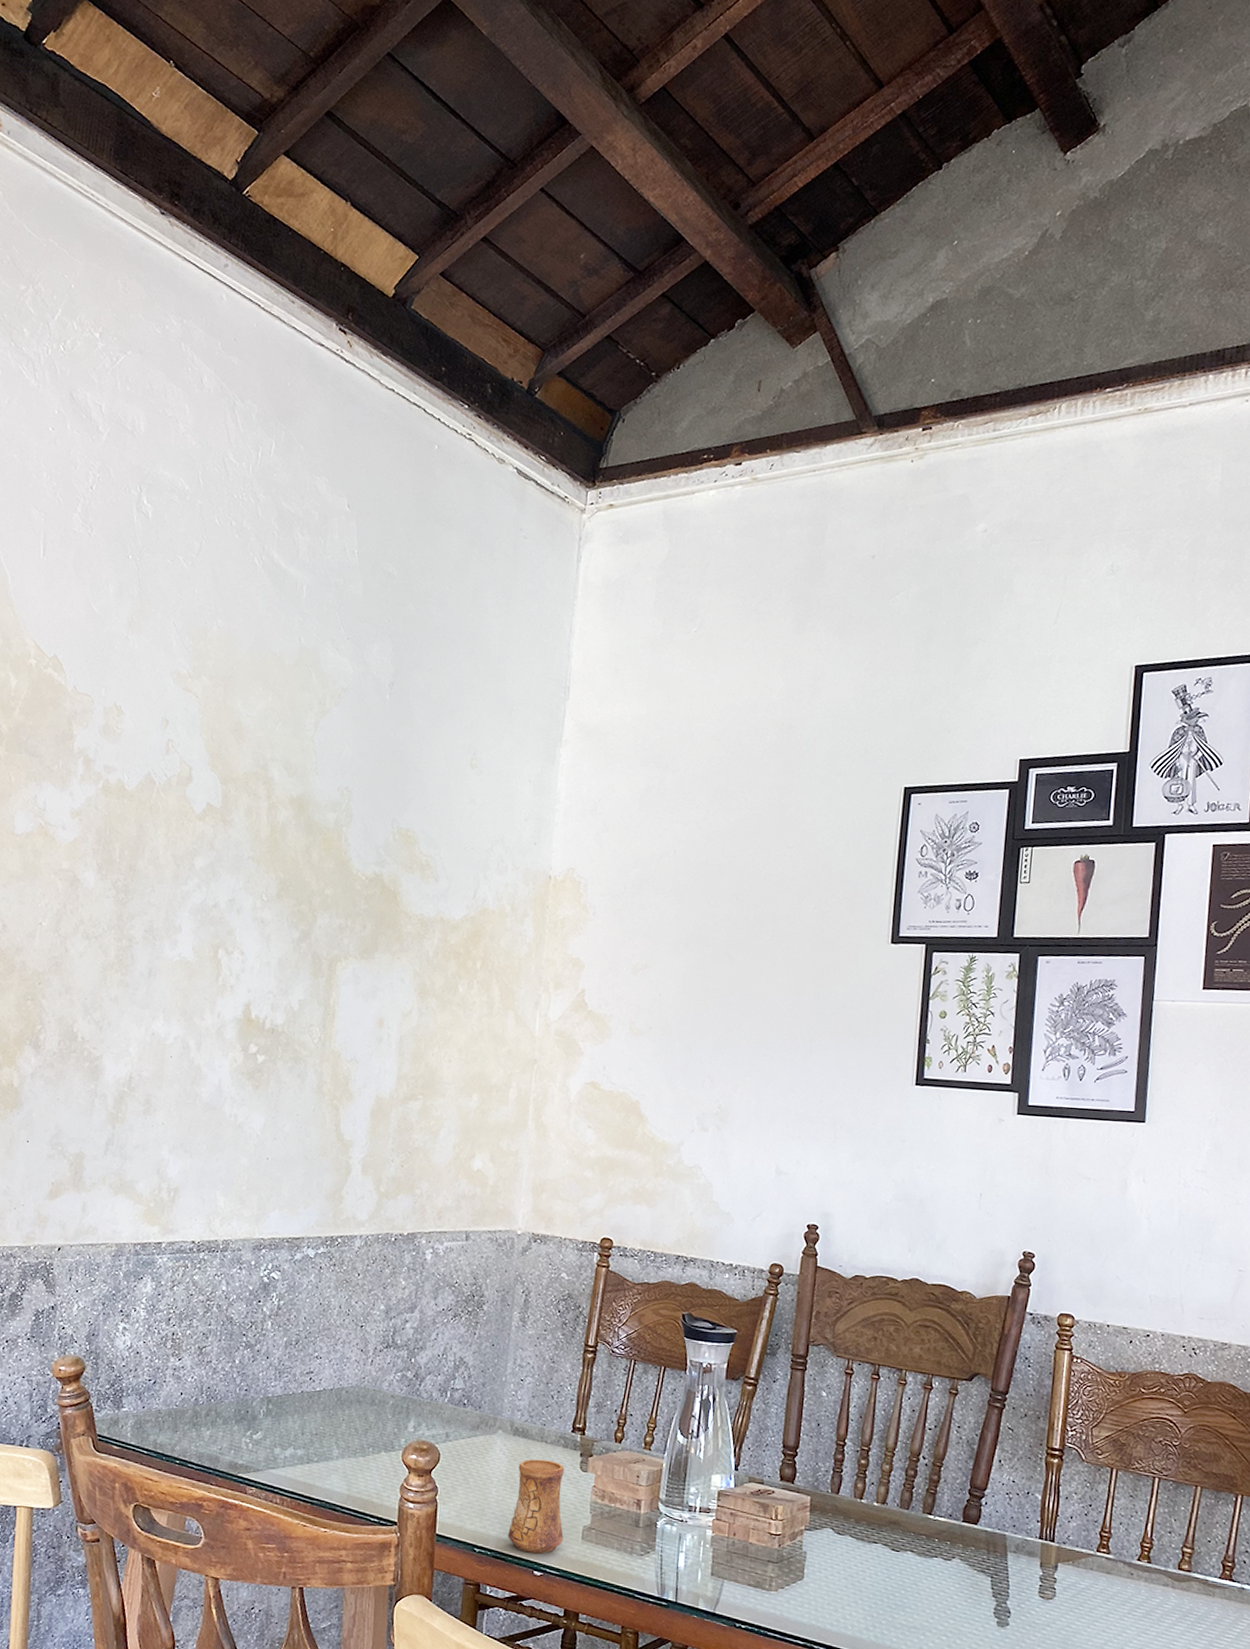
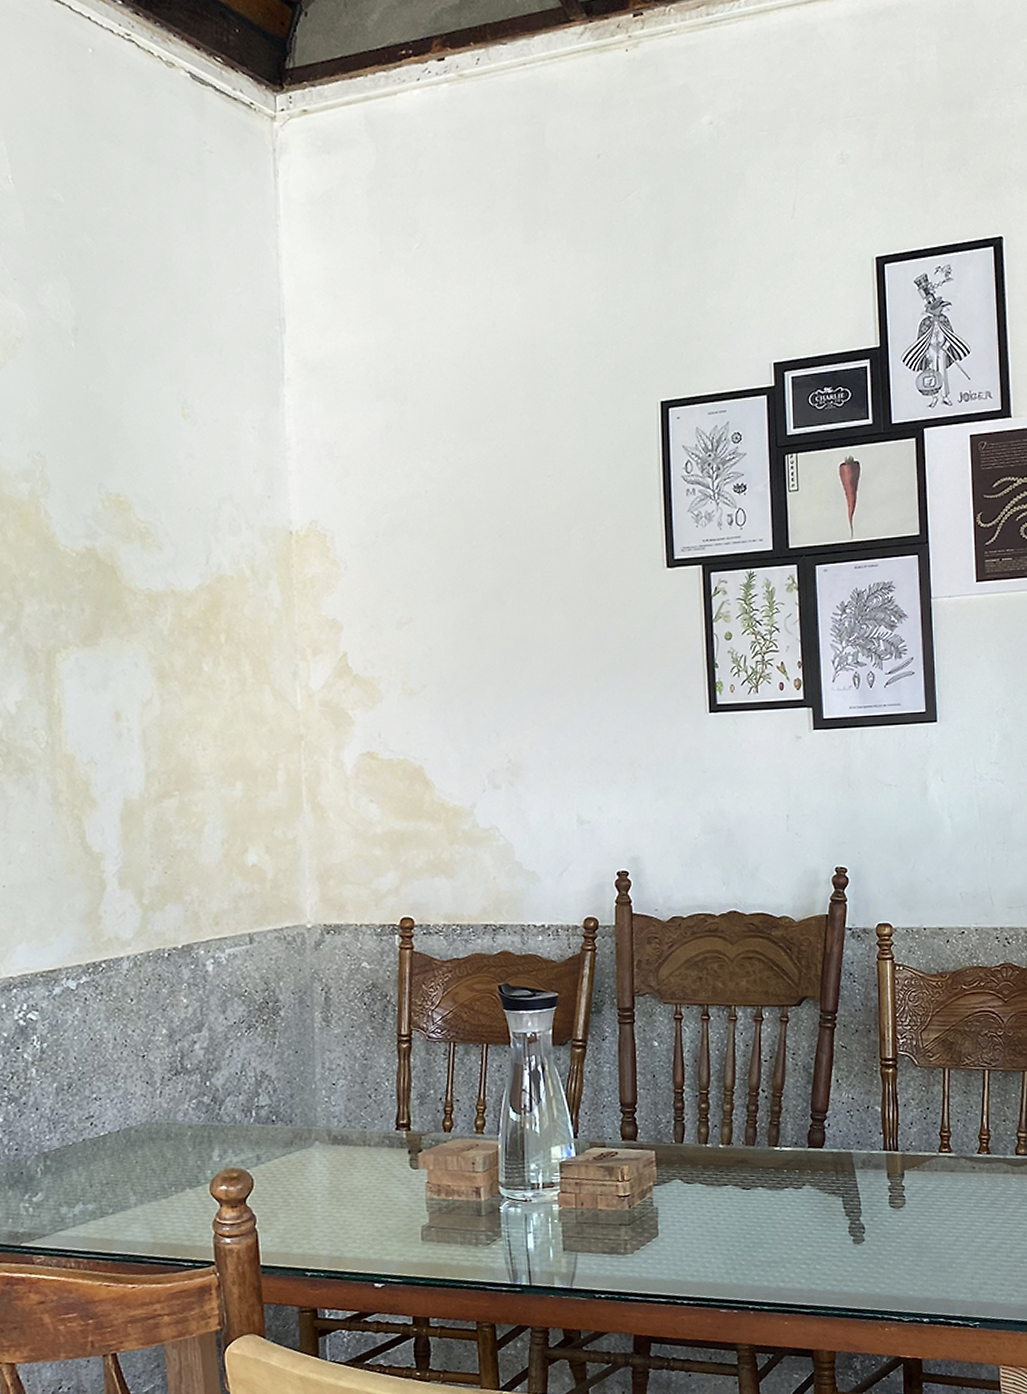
cup: present [508,1459,564,1554] -> none [340,1164,402,1266]

